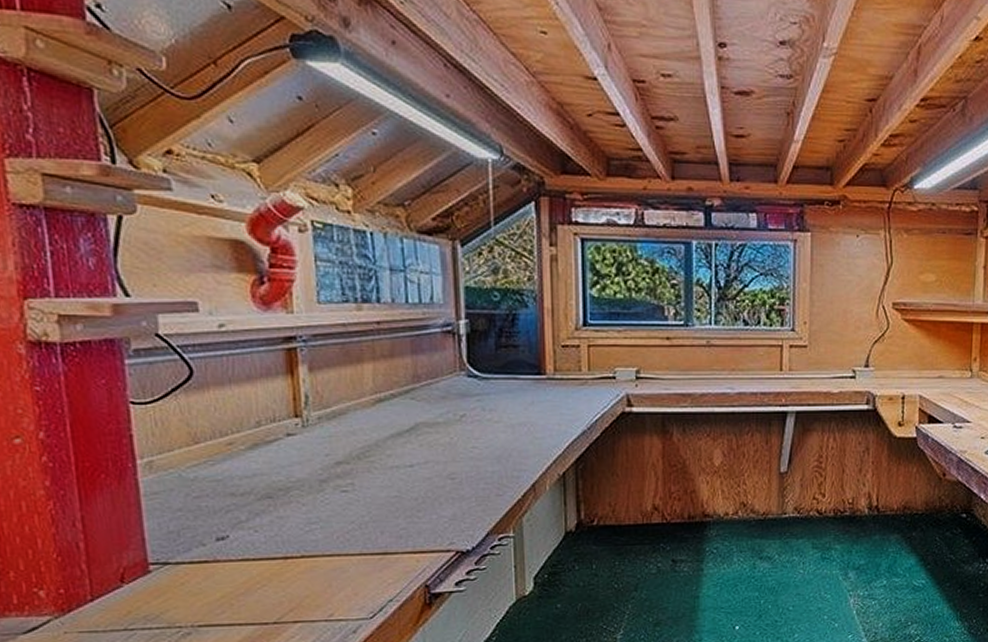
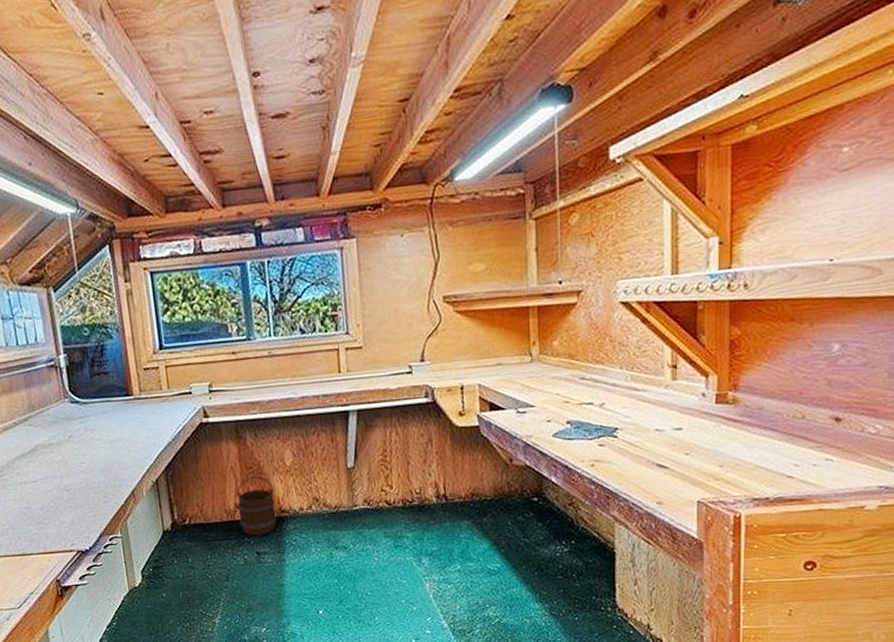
bucket: none [655,475,699,542] -> present [236,476,276,536]

